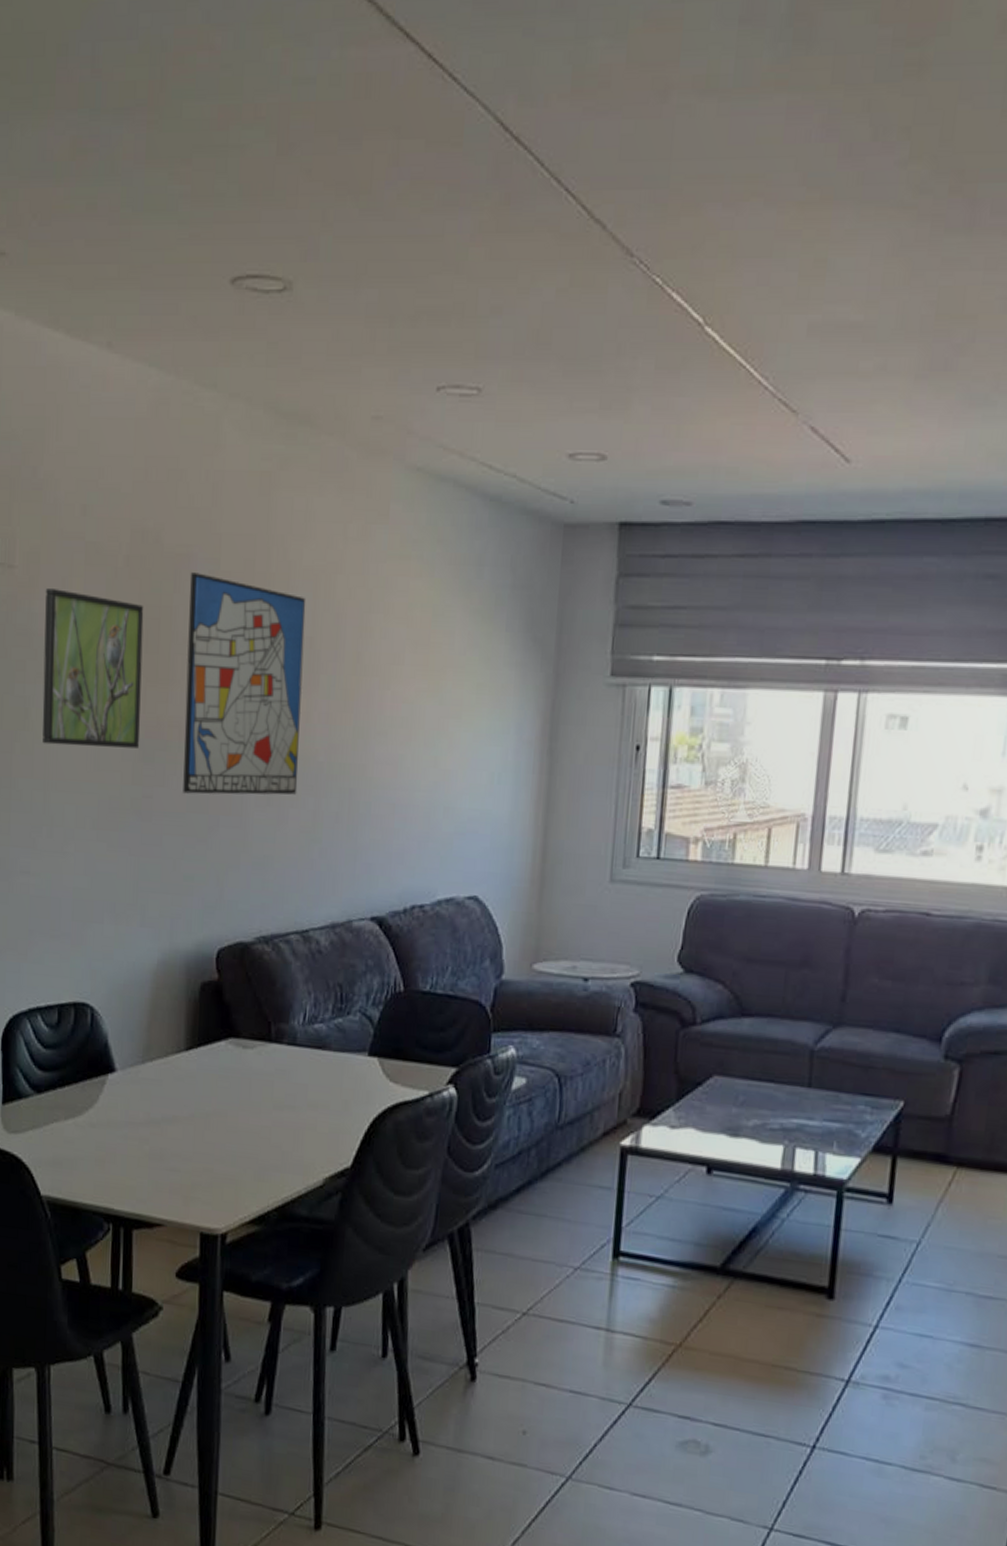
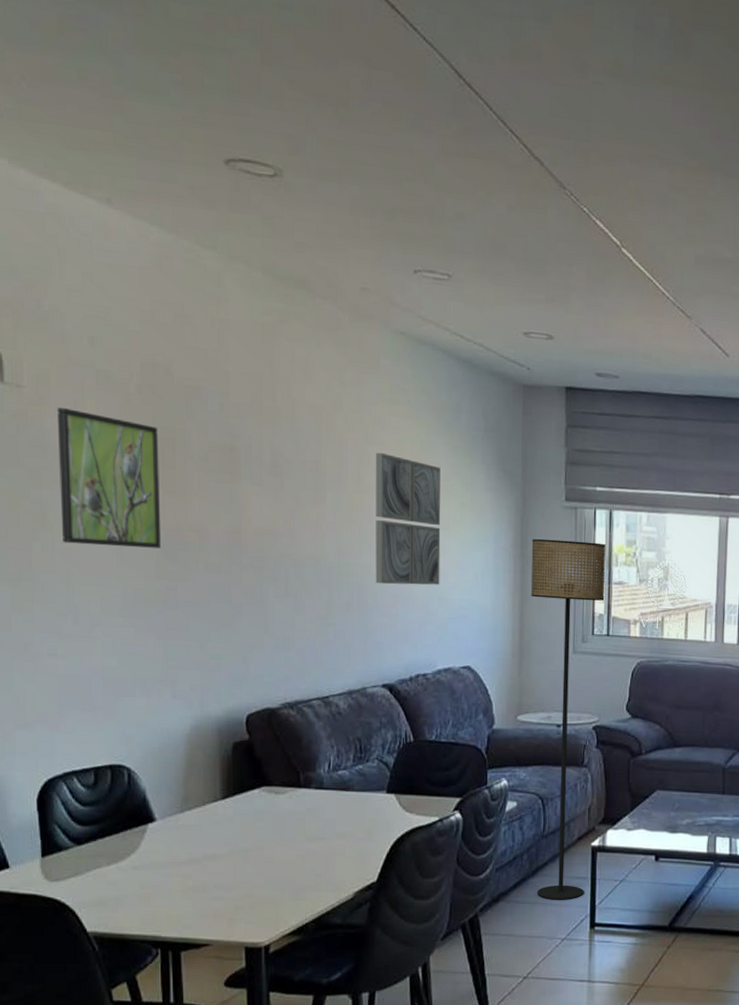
wall art: present [183,572,306,795] -> none [201,402,312,588]
wall art: none [370,622,455,791] -> present [375,452,441,585]
floor lamp: none [545,727,663,1216] -> present [531,538,607,900]

